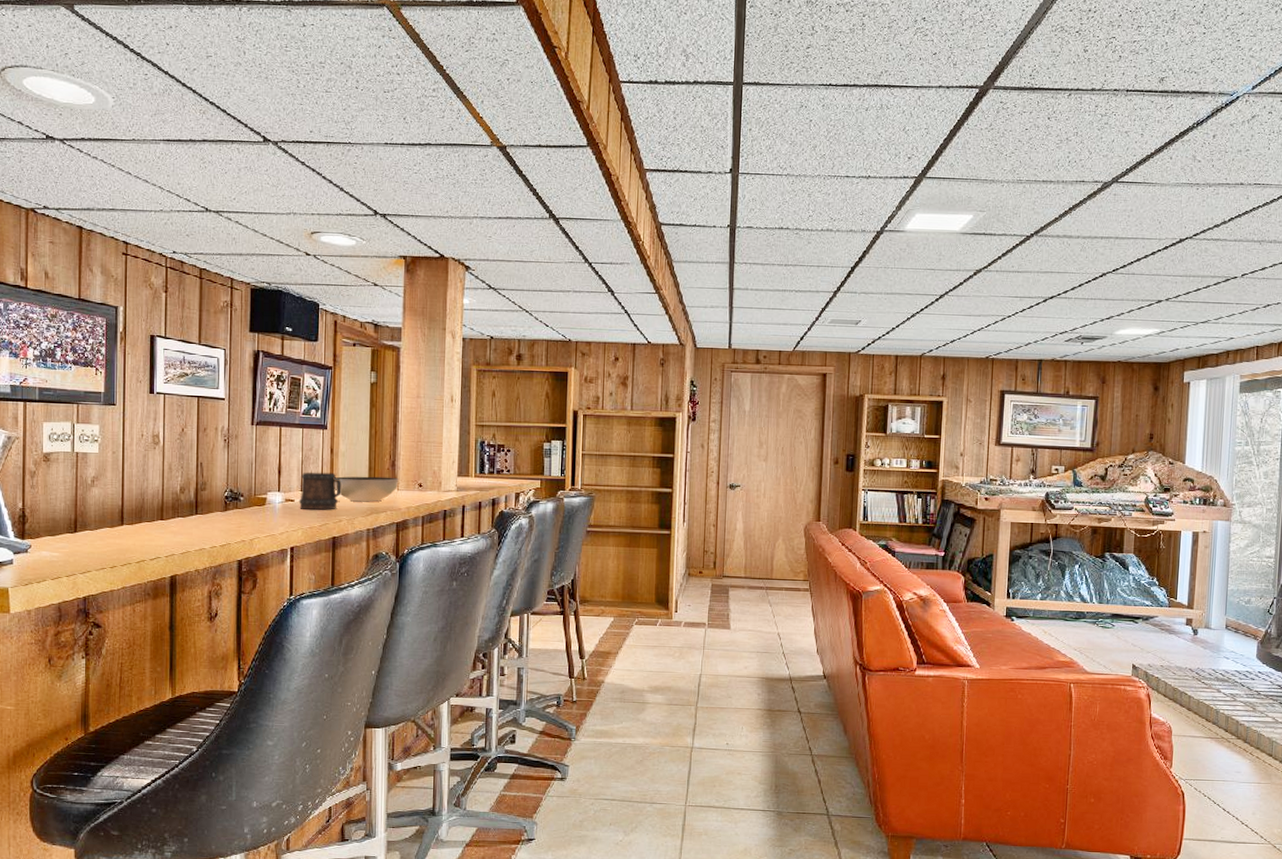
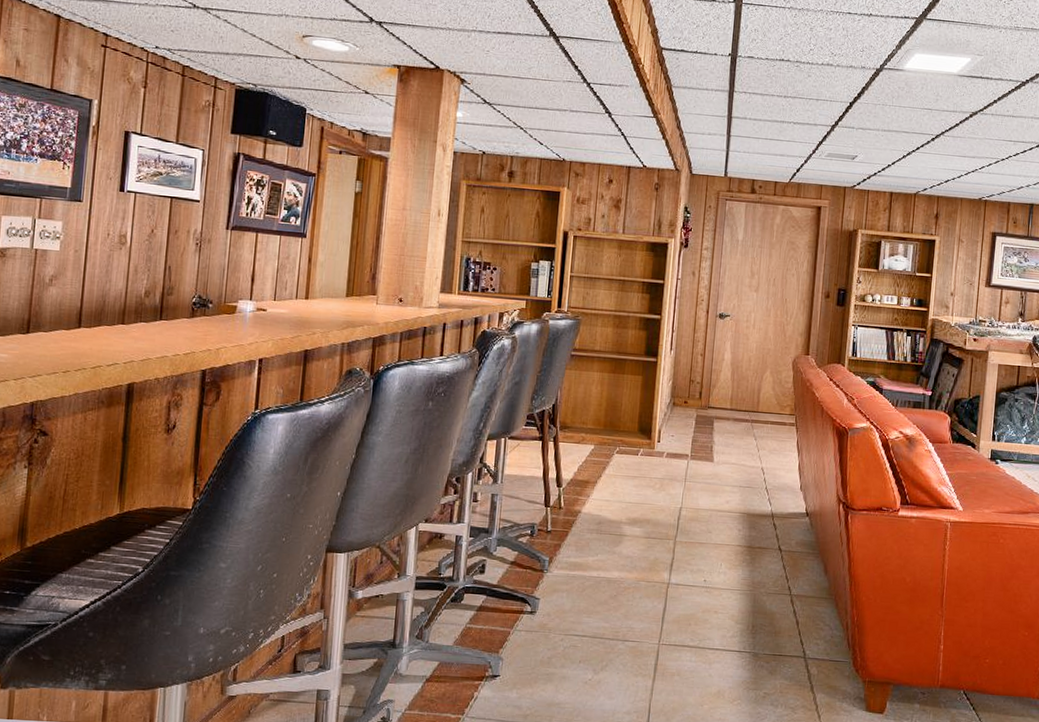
beer mug: present [298,472,342,510] -> none [270,281,318,322]
soup bowl: present [334,476,399,502] -> none [310,287,379,316]

